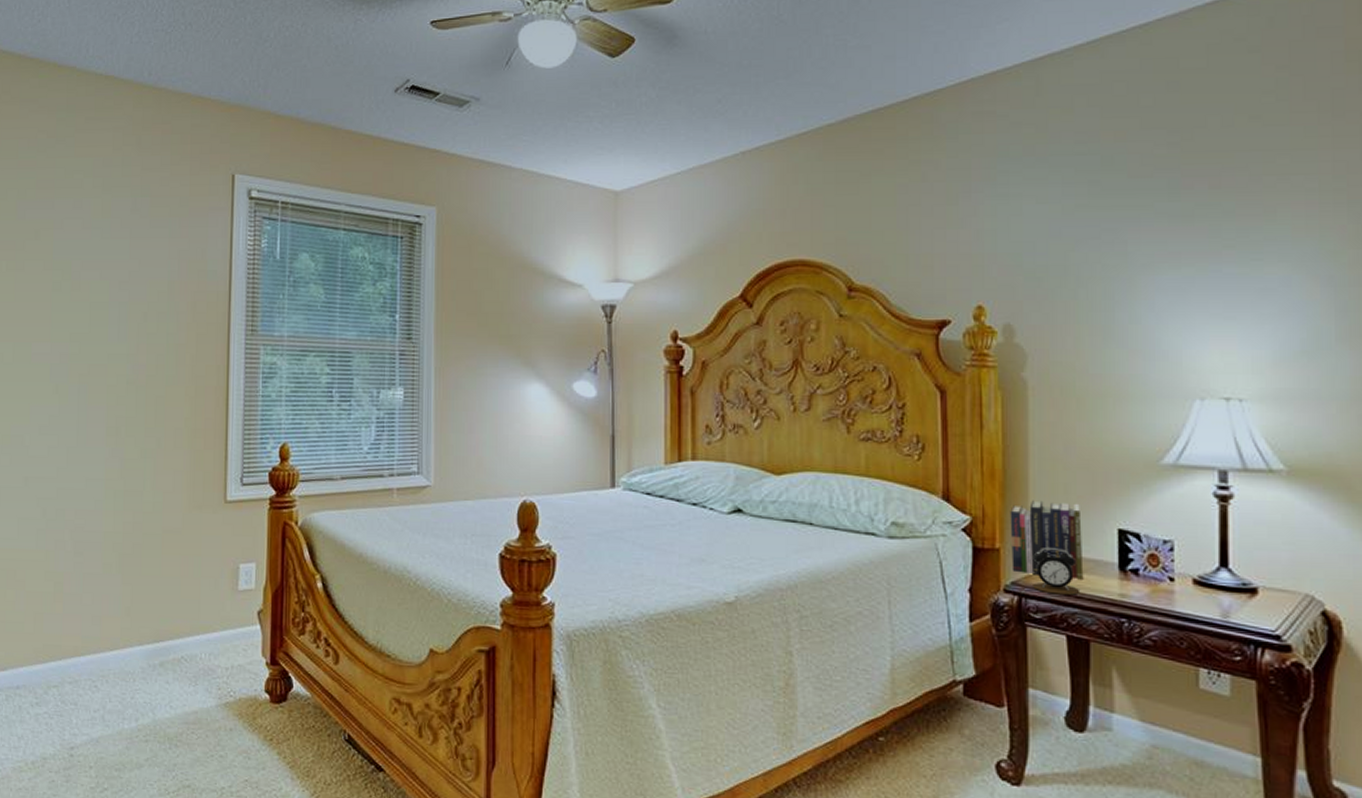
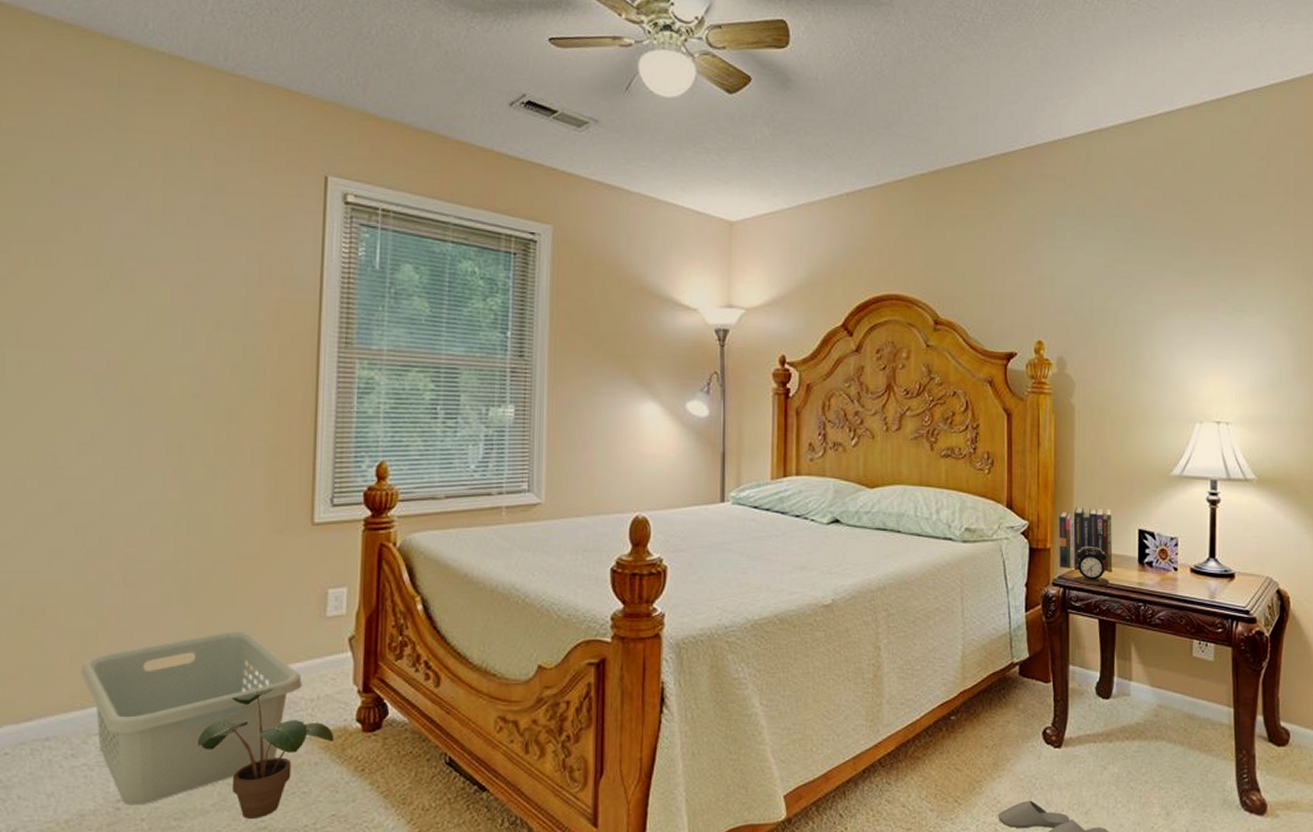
laundry basket: none [42,599,218,754] -> present [80,630,302,806]
potted plant: none [133,654,246,777] -> present [198,687,335,819]

